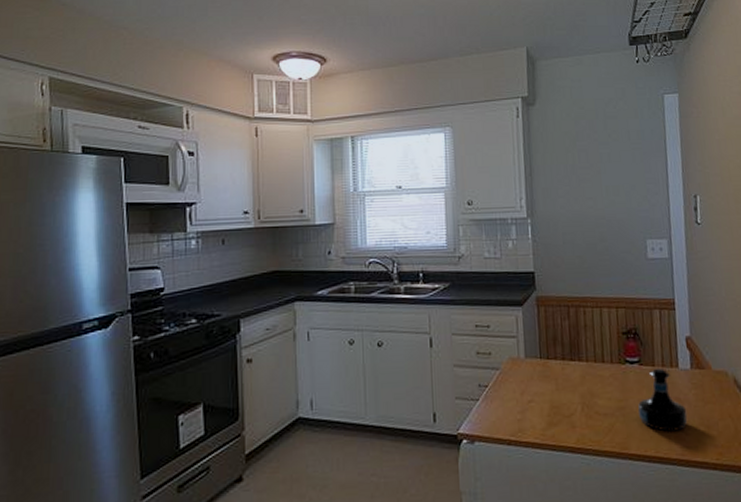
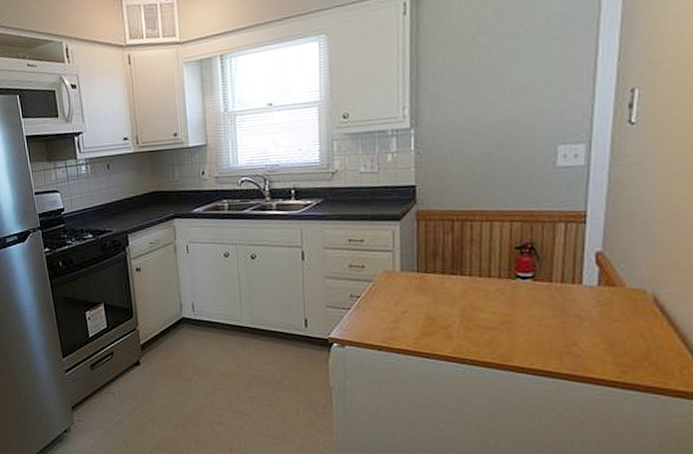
tequila bottle: present [638,368,688,432] -> none [527,284,587,347]

